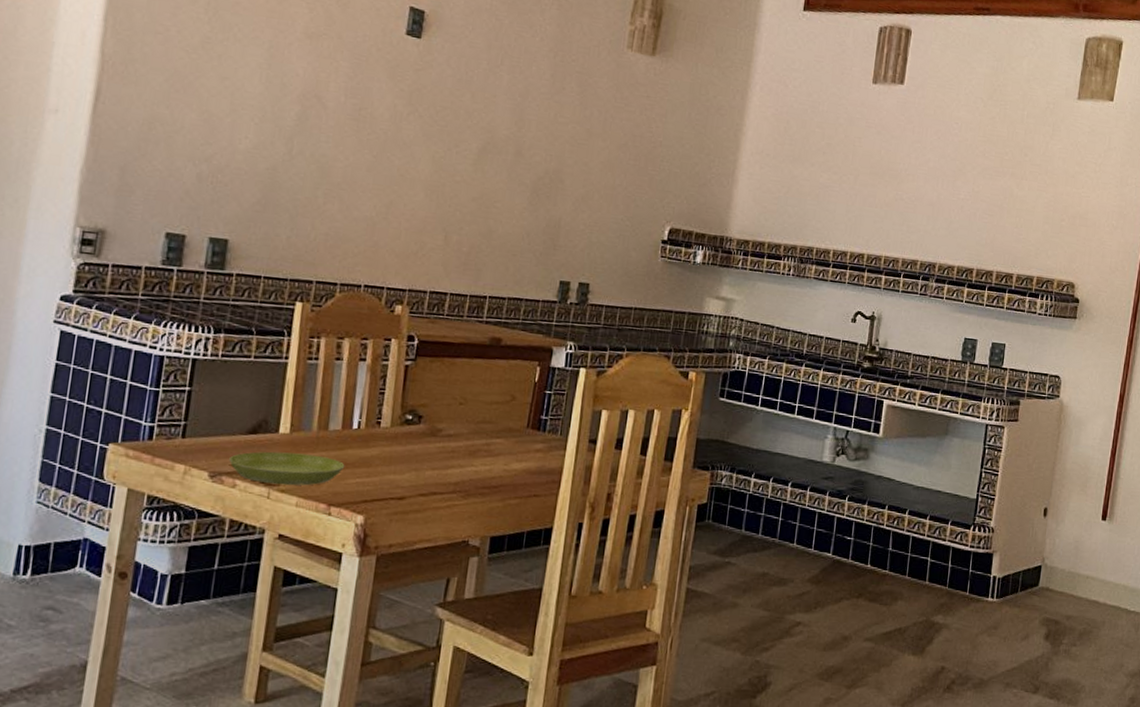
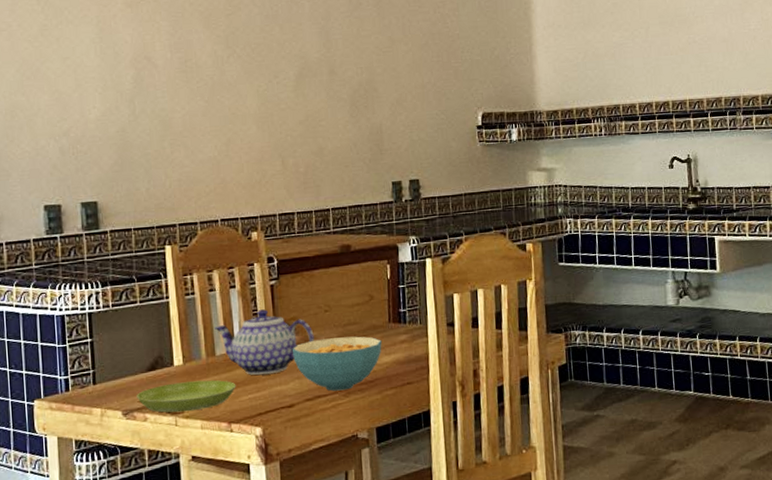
teapot: none [333,389,443,460] -> present [215,309,315,375]
cereal bowl: none [414,432,515,492] -> present [291,336,382,391]

